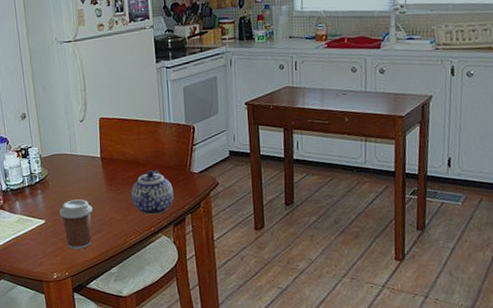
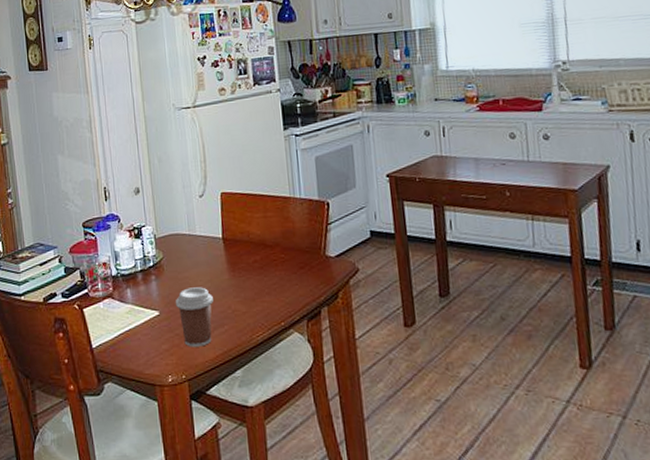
teapot: present [131,170,174,215] -> none [257,253,307,307]

